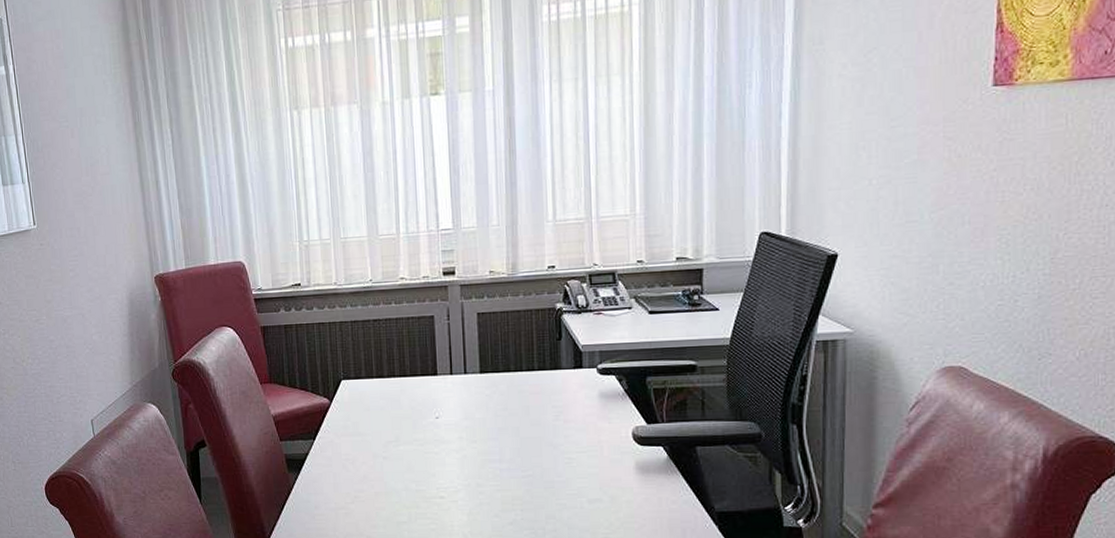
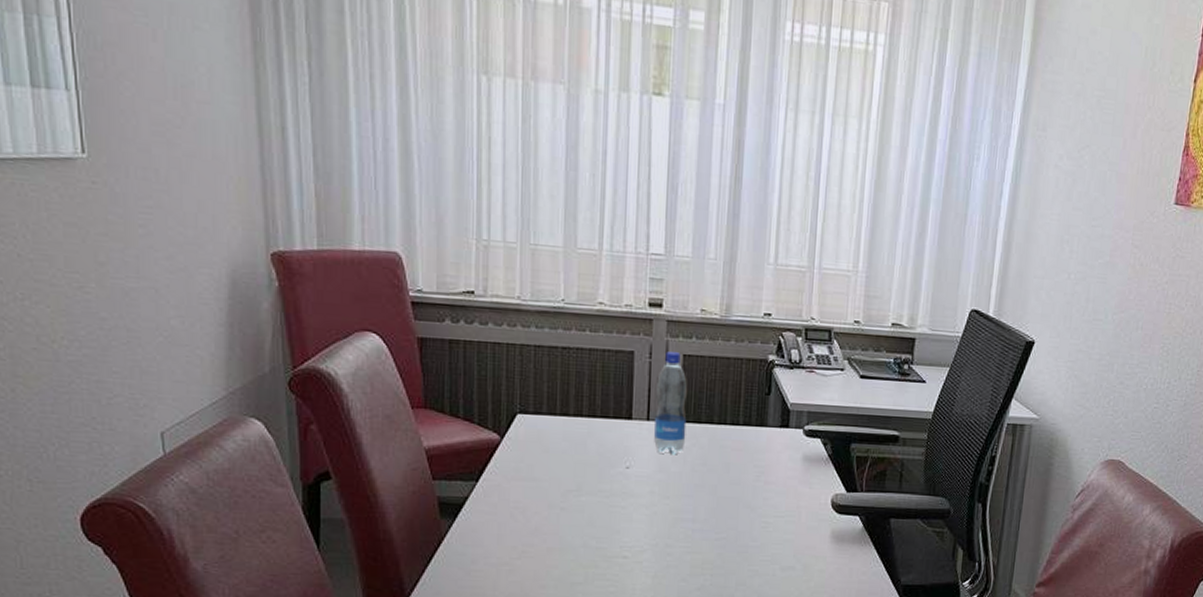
bottle: none [456,312,487,403] -> present [654,352,688,455]

